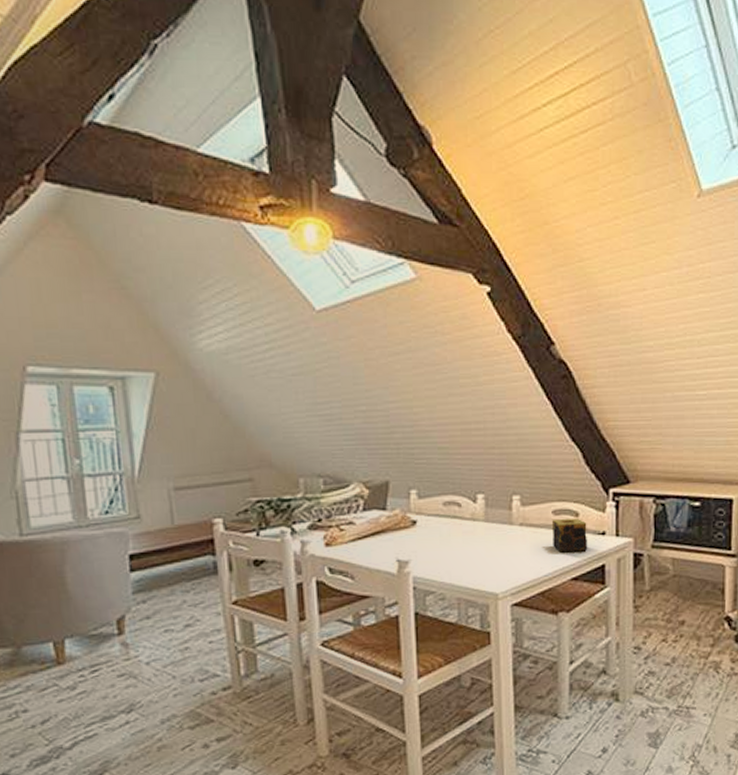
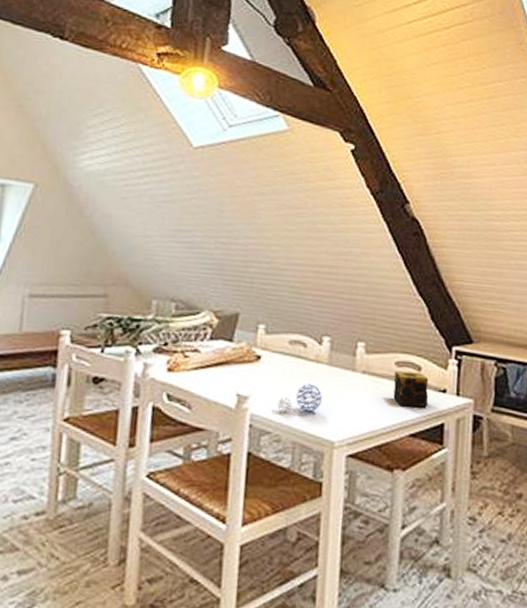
decorative ball: none [438,541,482,572] -> present [277,383,323,413]

